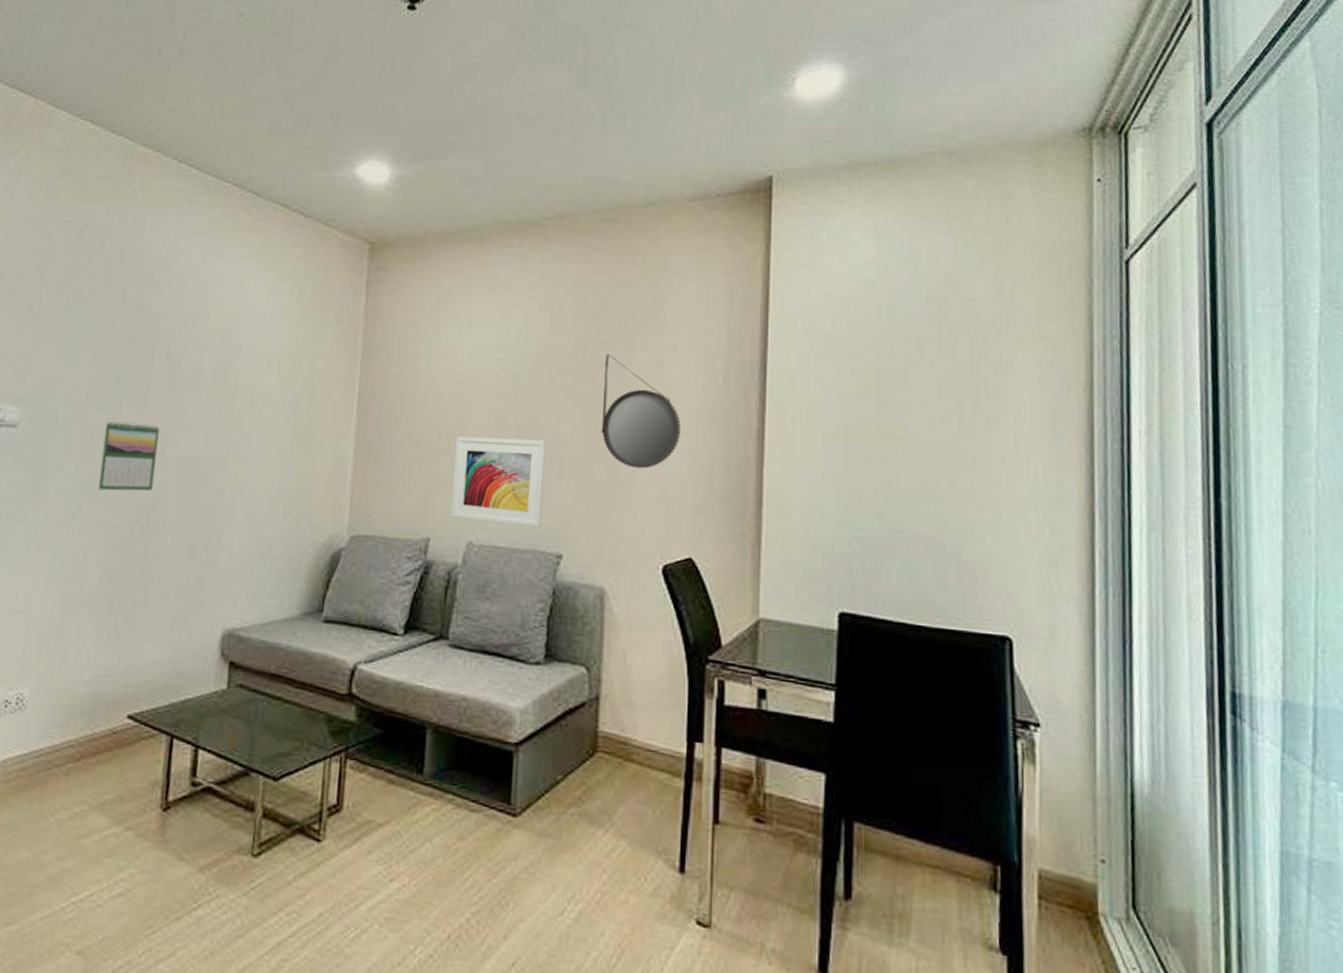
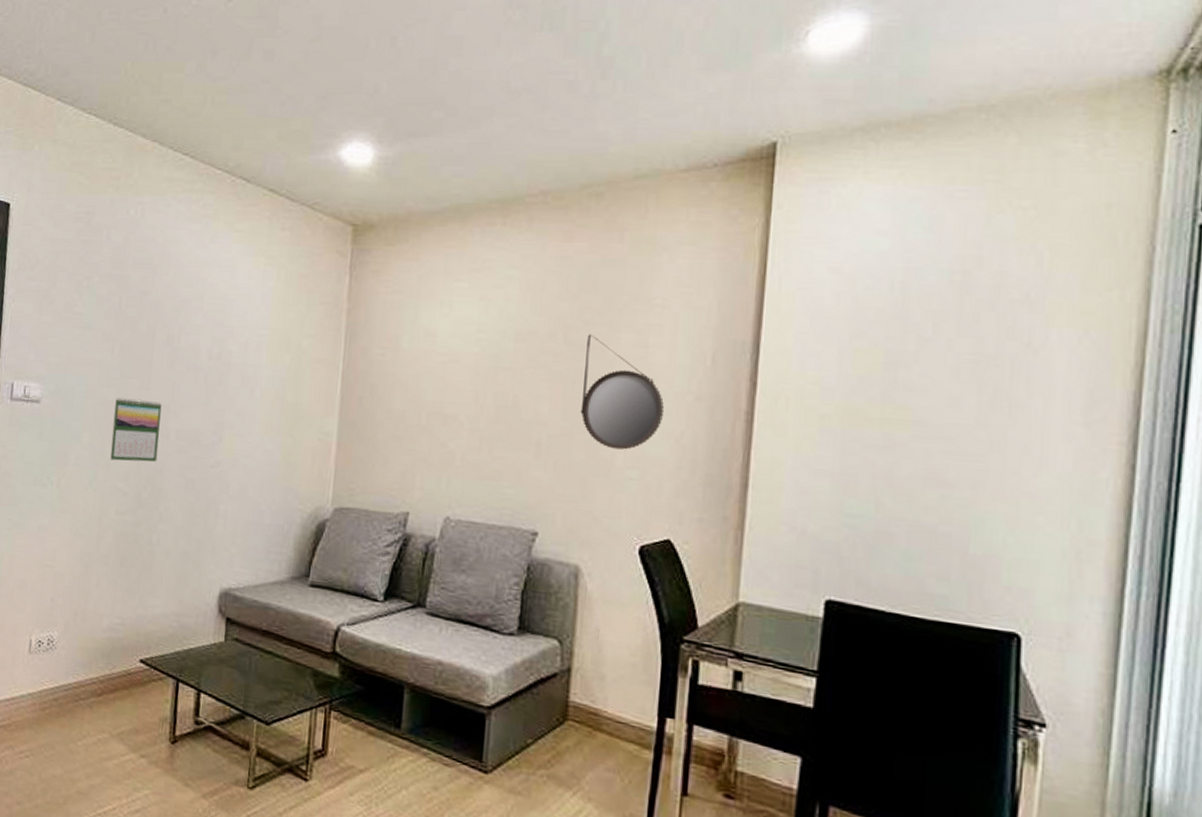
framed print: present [450,436,547,528] -> none [428,415,525,506]

